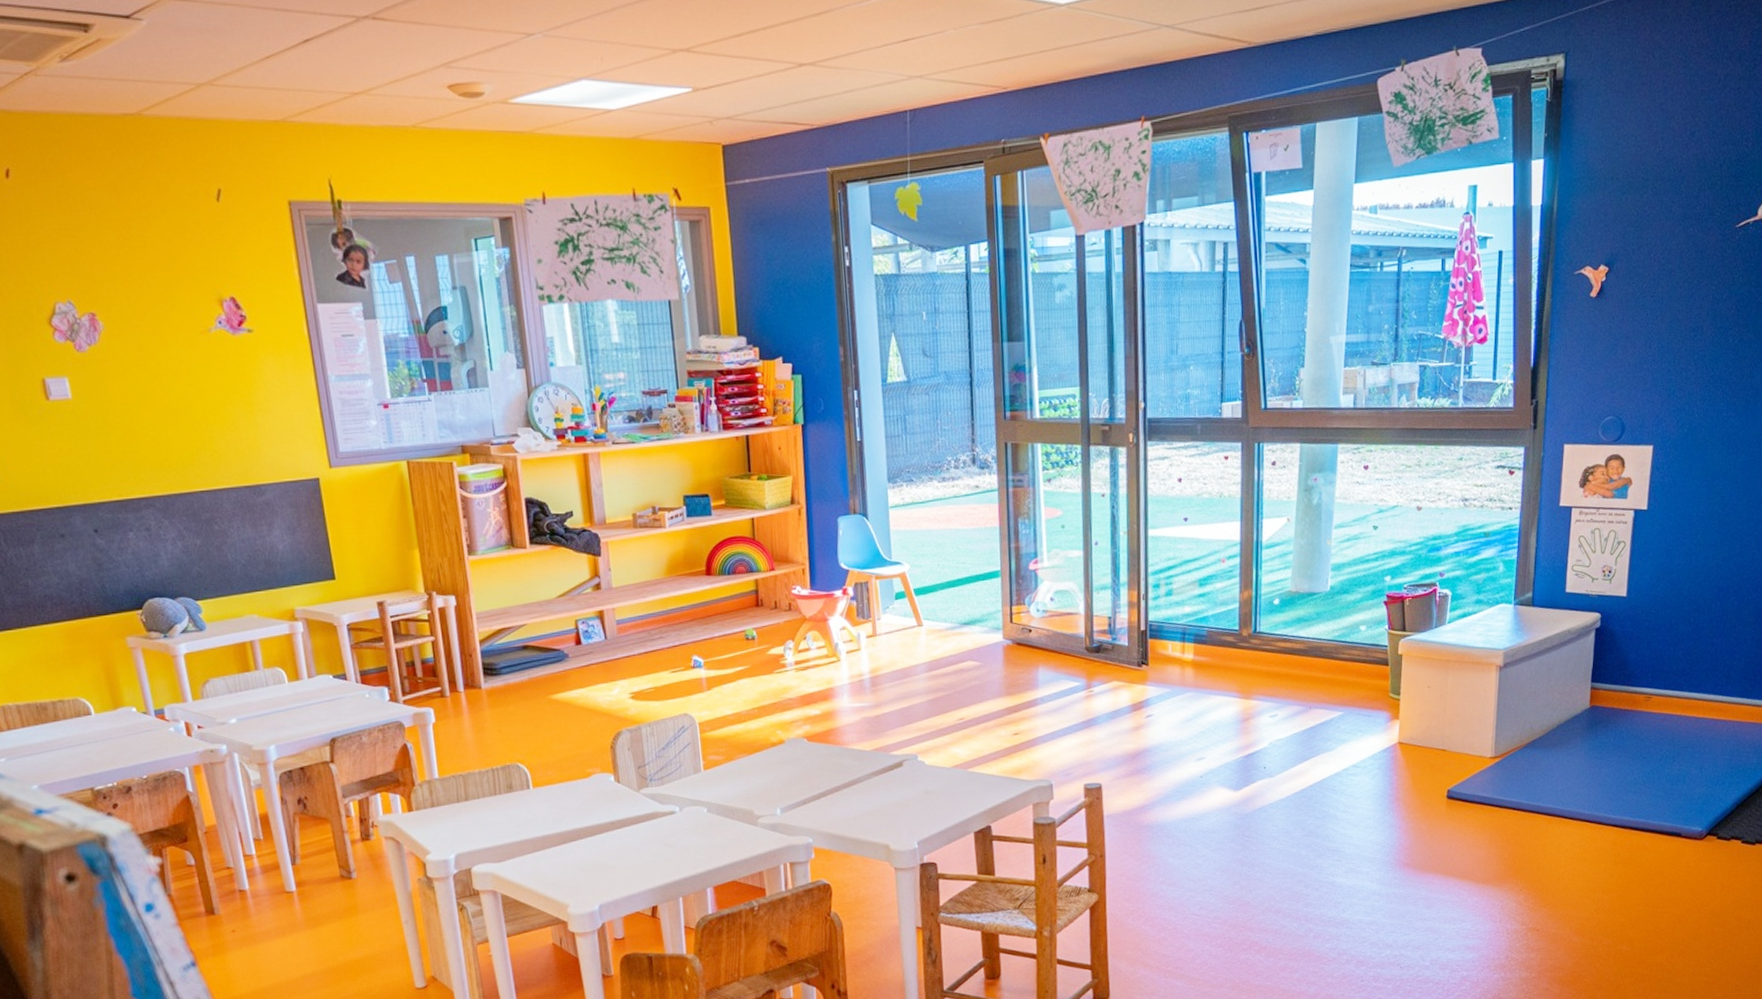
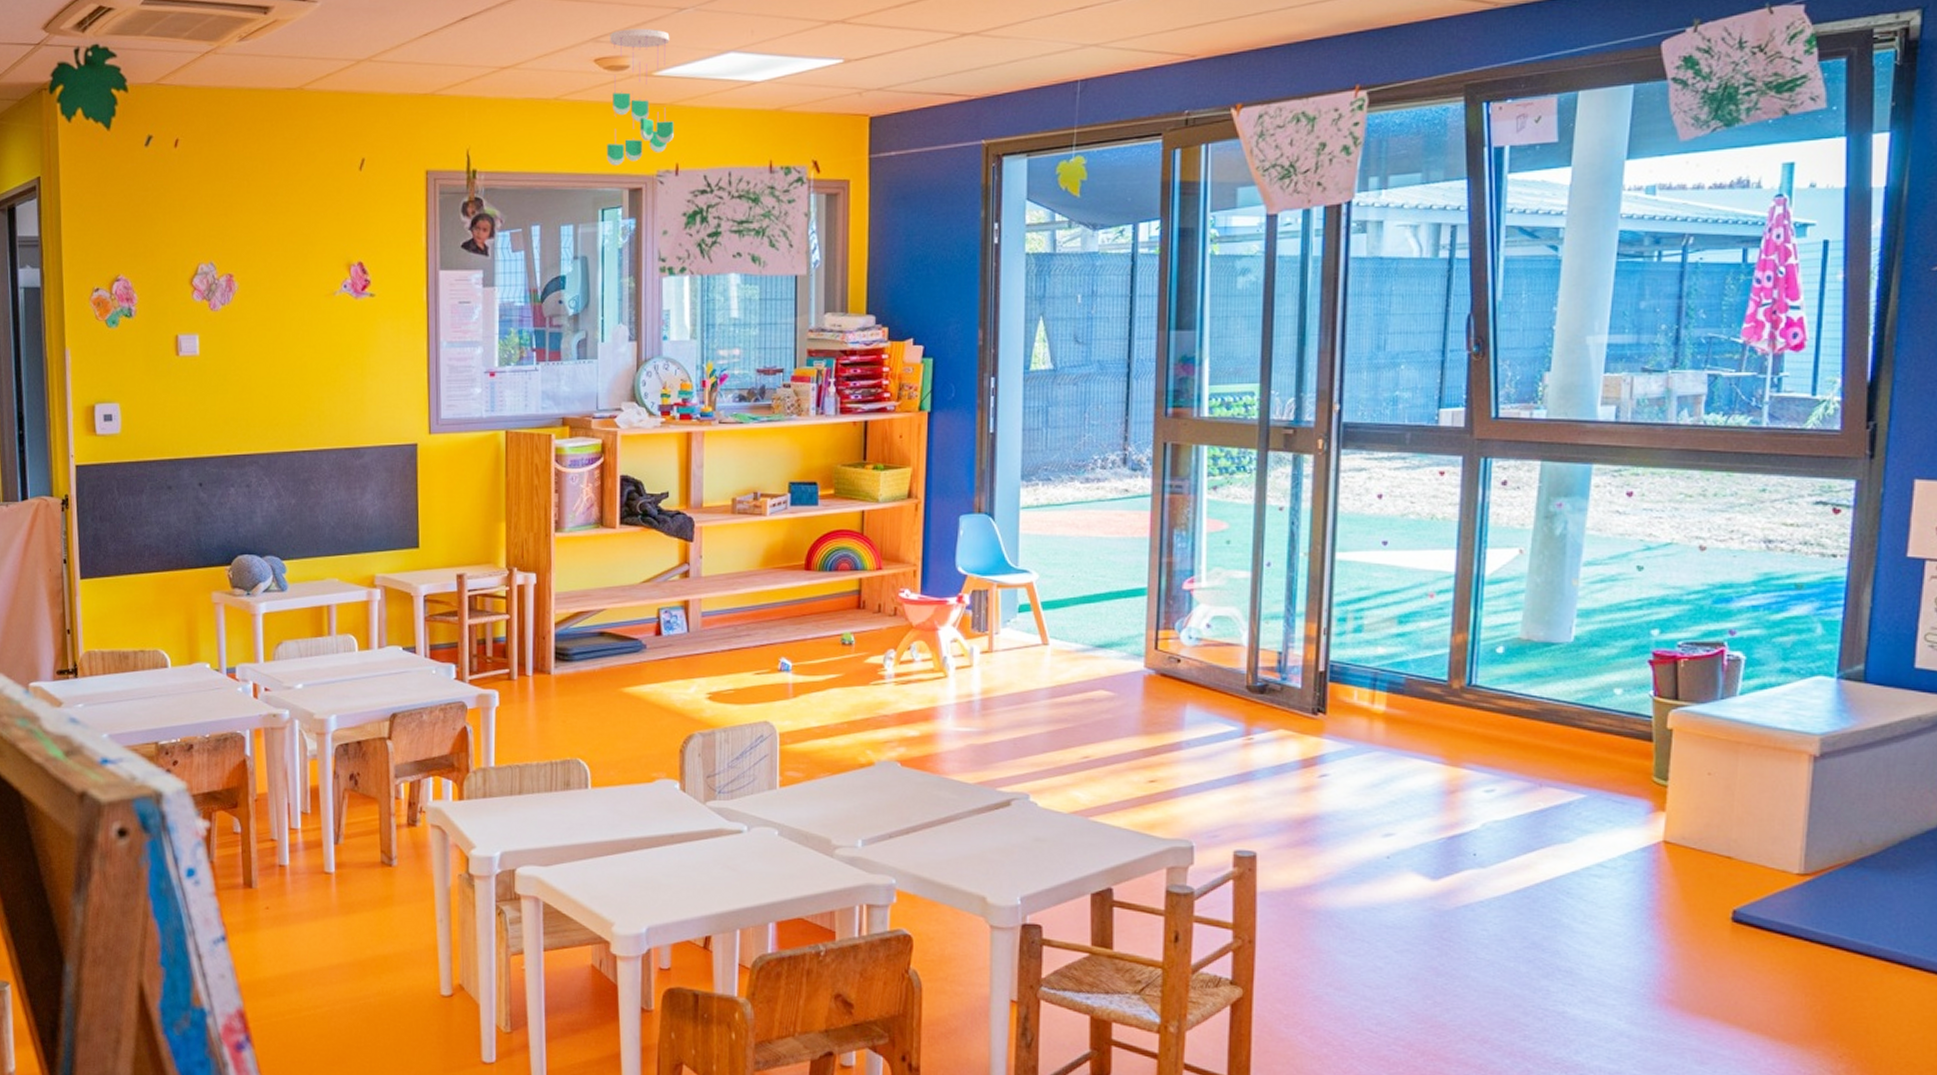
ceiling mobile: none [460,54,537,195] -> present [606,28,674,166]

